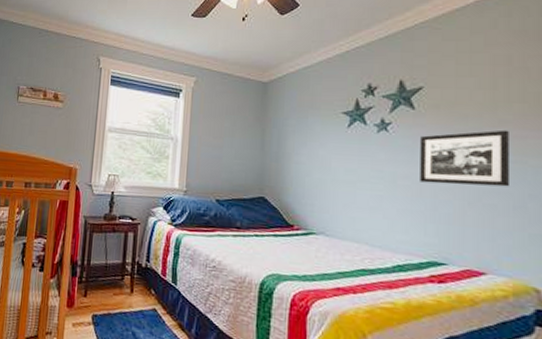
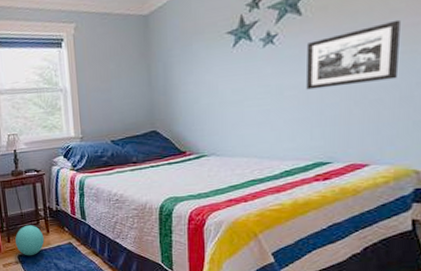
ball: none [92,279,126,318] -> present [15,225,44,256]

